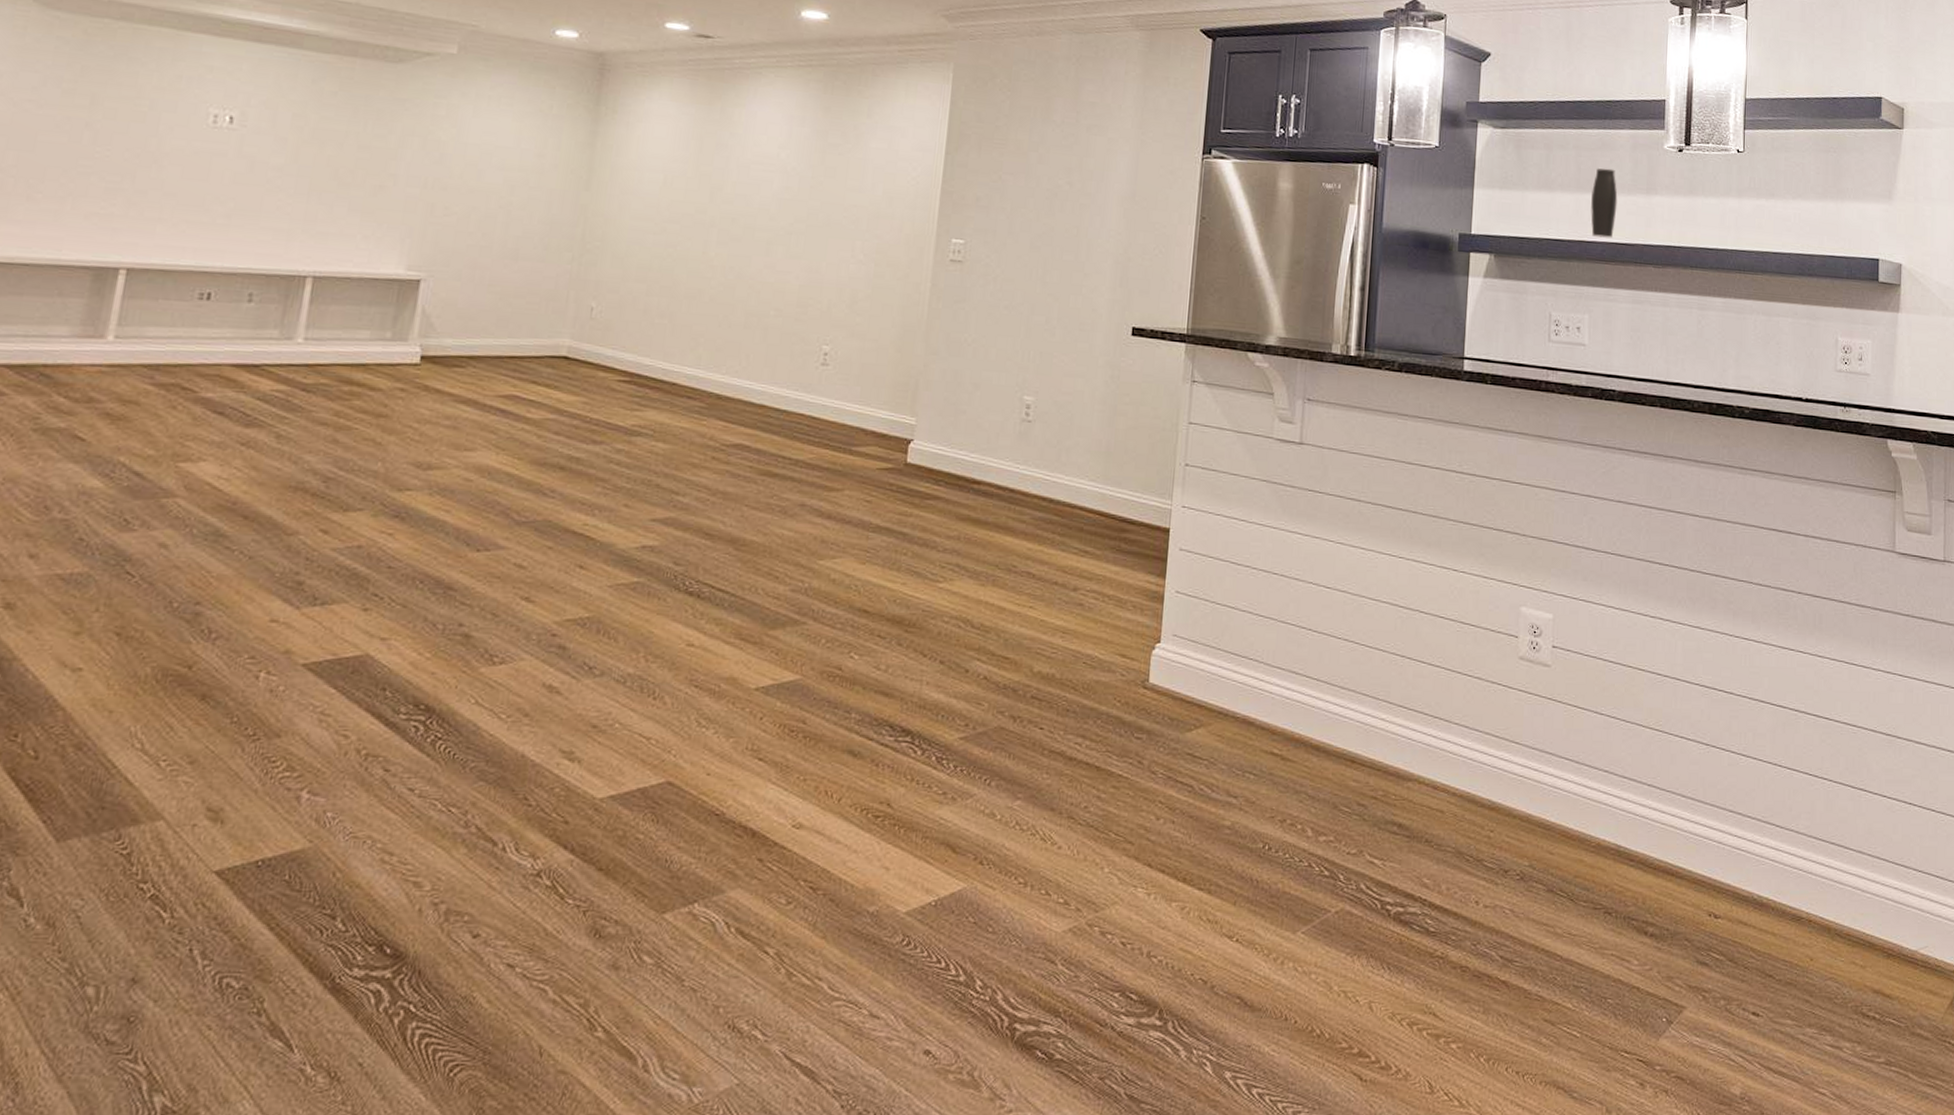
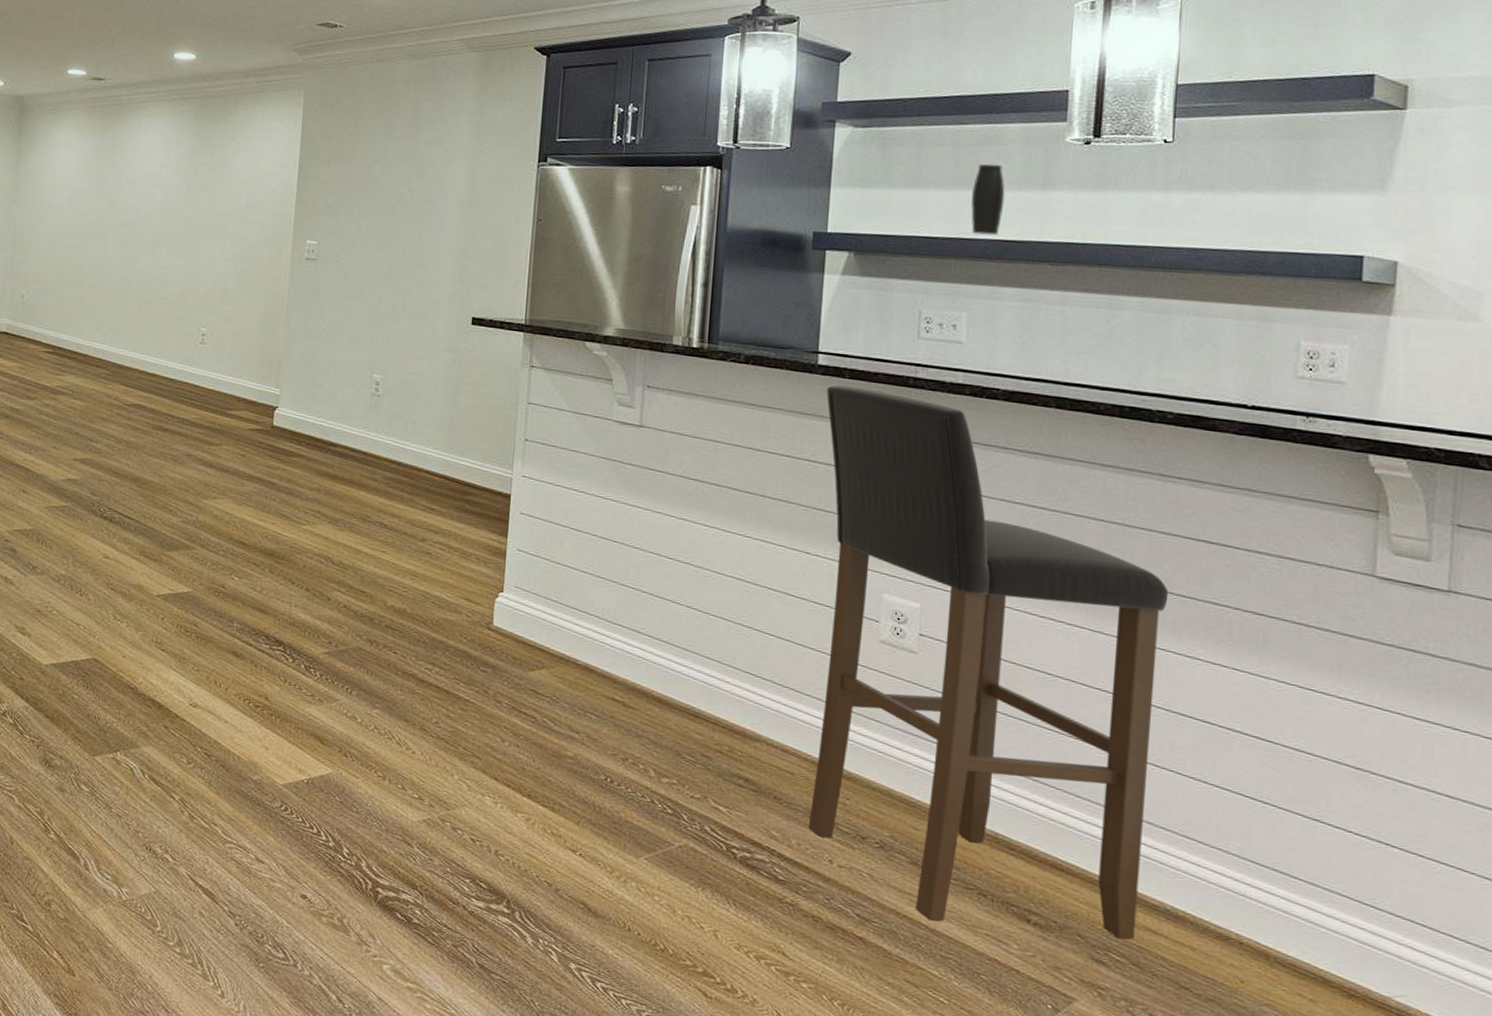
bar stool: none [1456,391,1749,950] -> present [808,384,1169,940]

